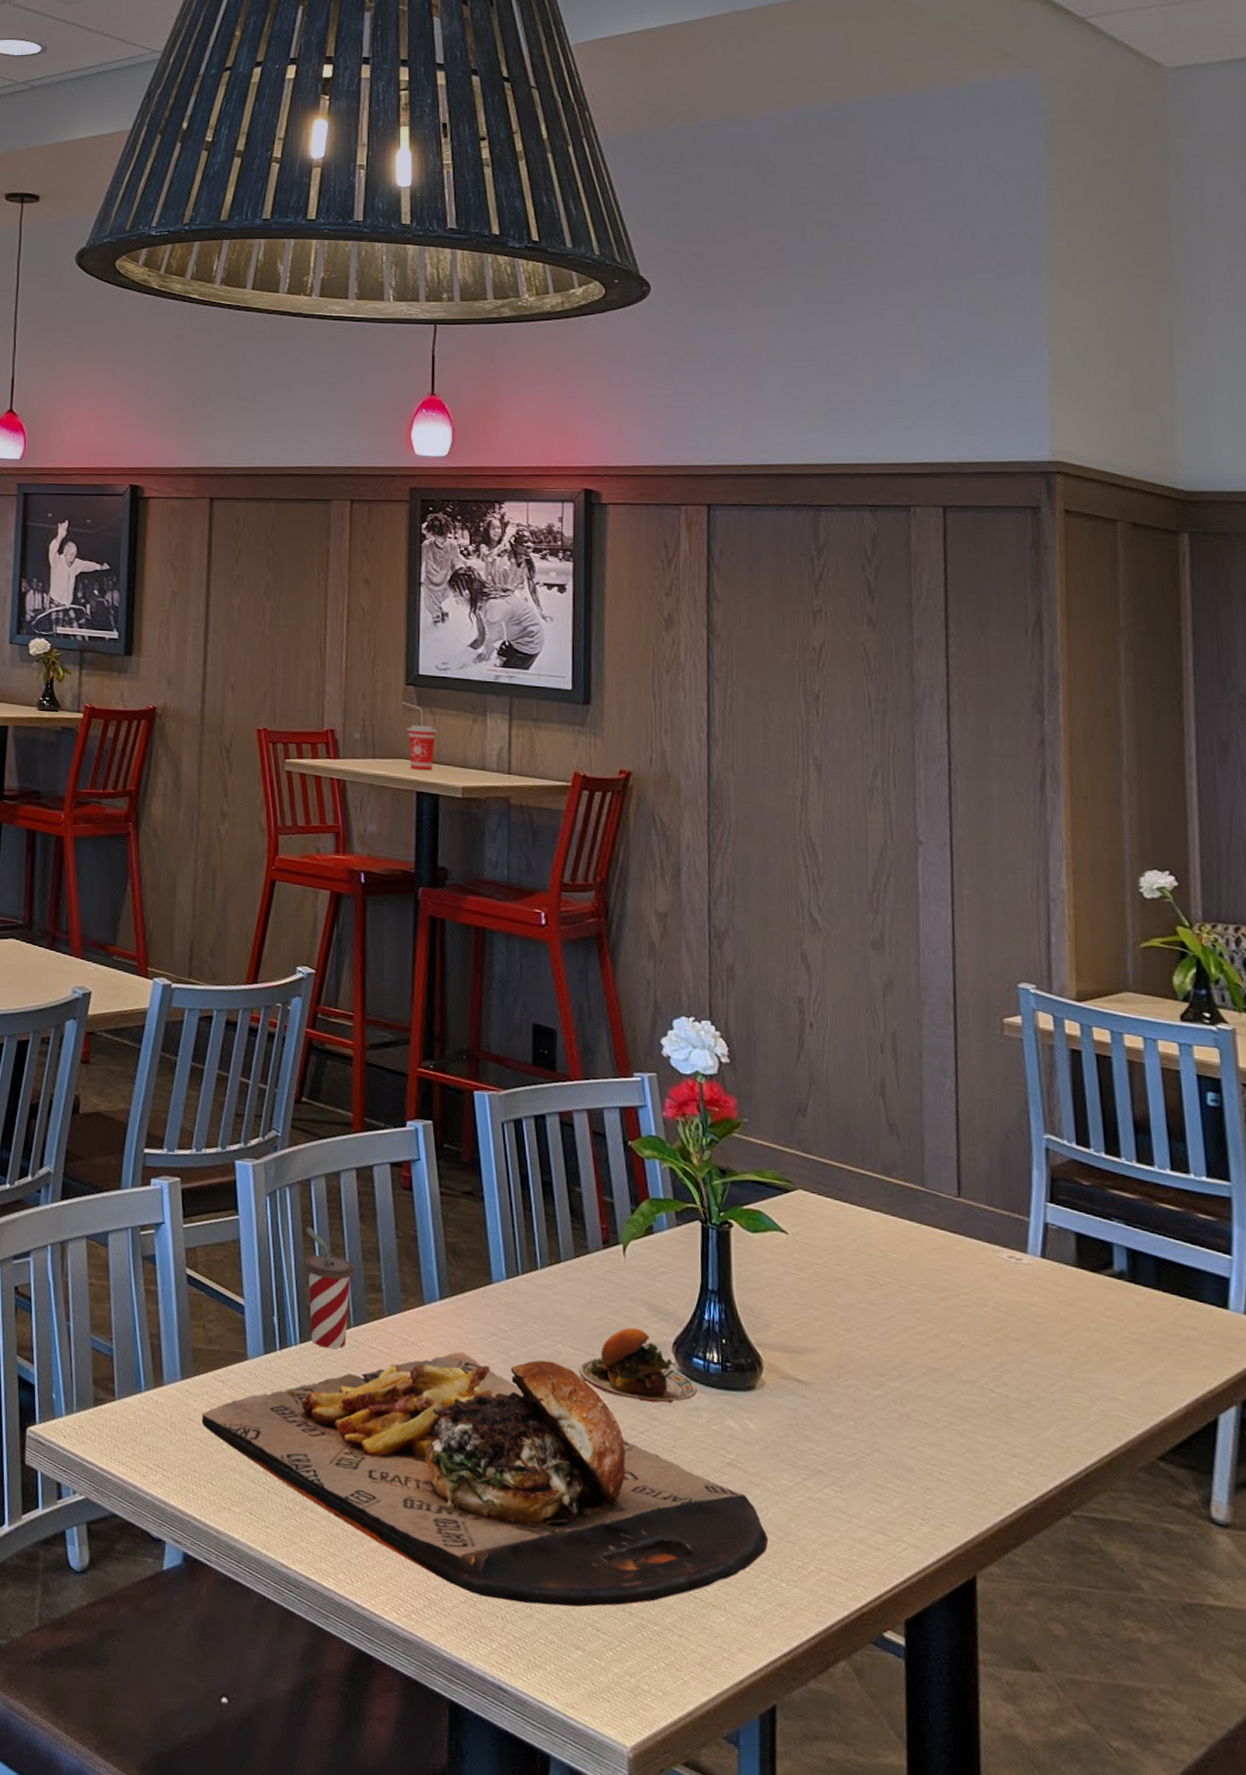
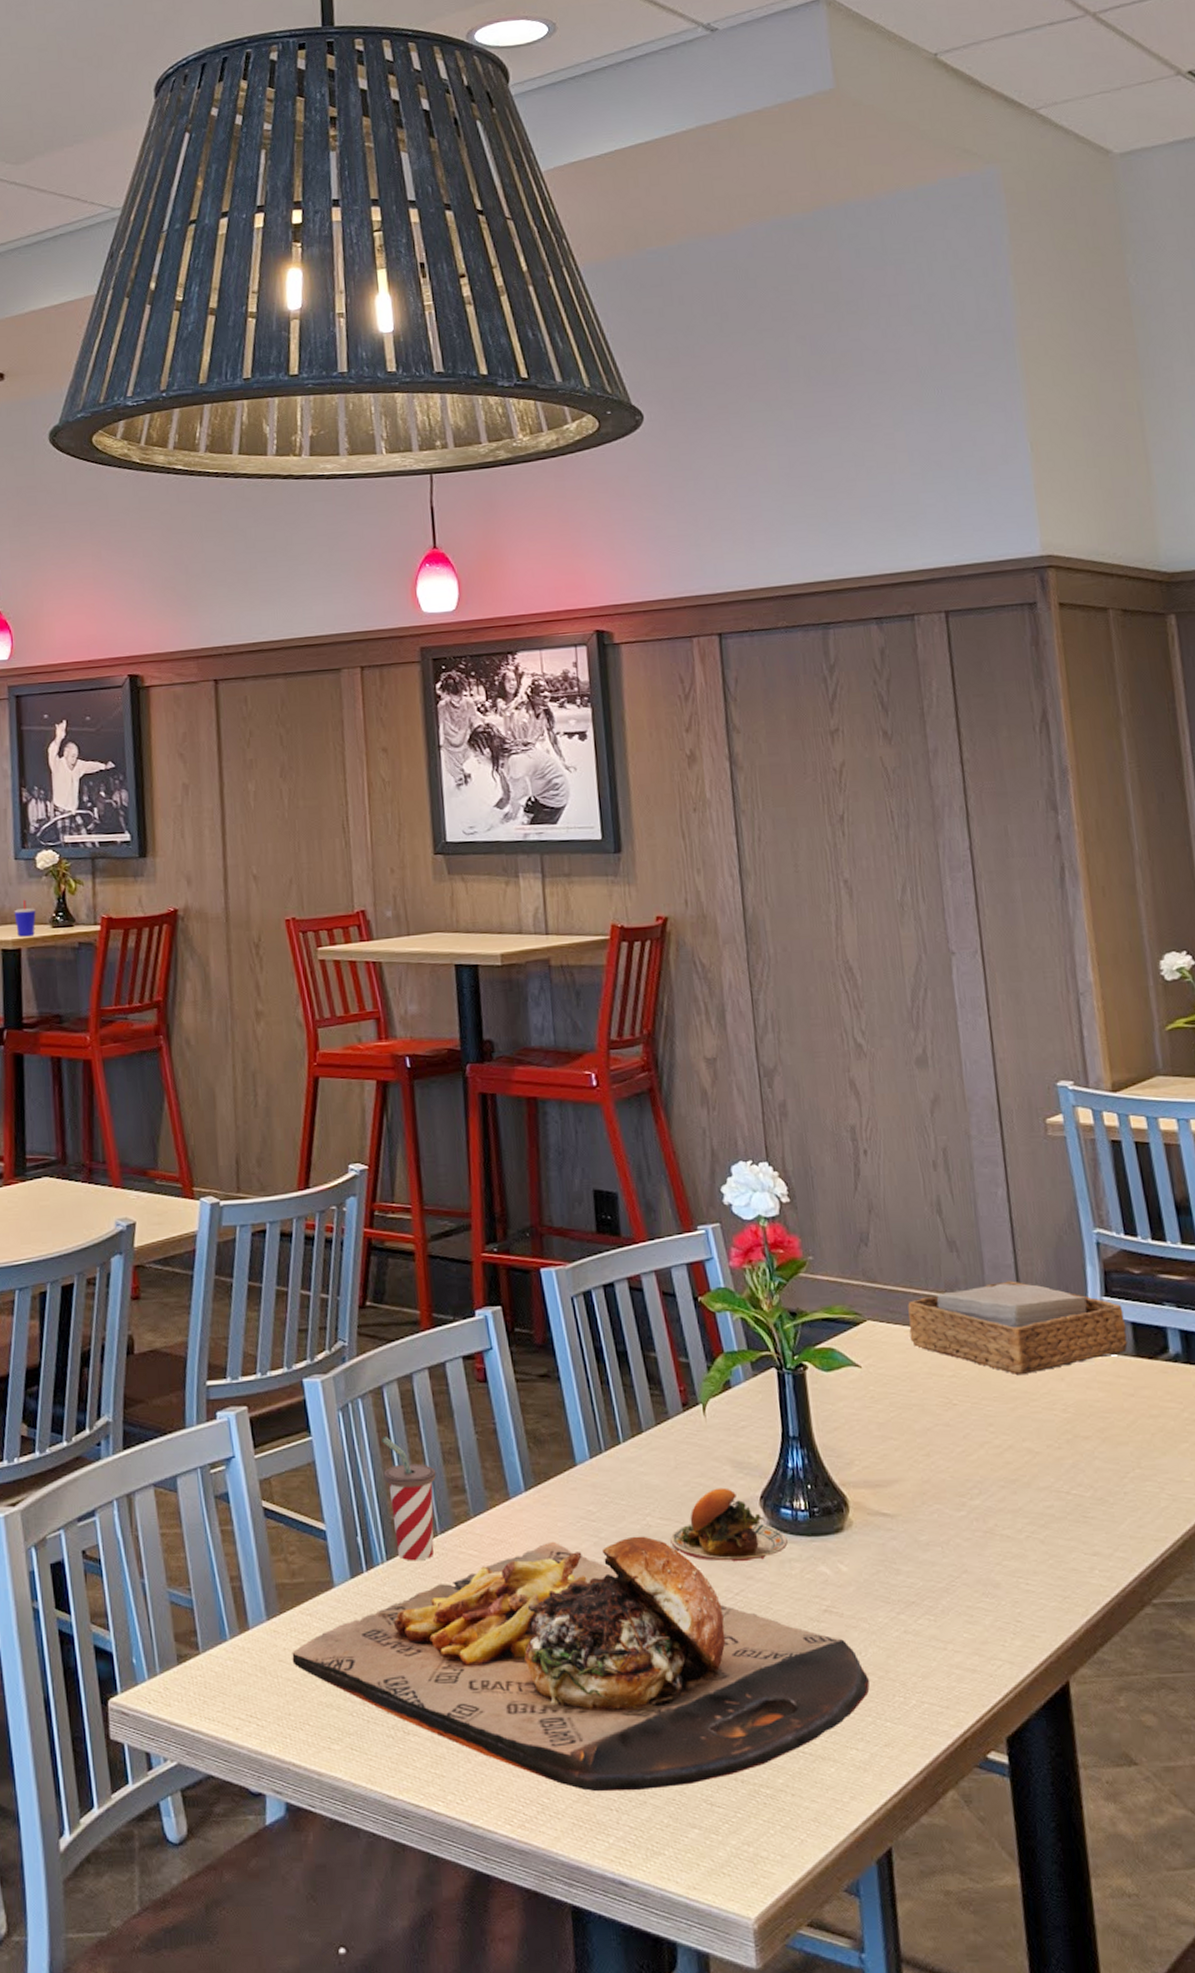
beverage cup: none [4,681,25,716] -> present [14,899,36,937]
beverage cup: present [401,702,437,771] -> none [431,872,470,943]
napkin holder: none [841,1172,1070,1267] -> present [908,1281,1128,1374]

